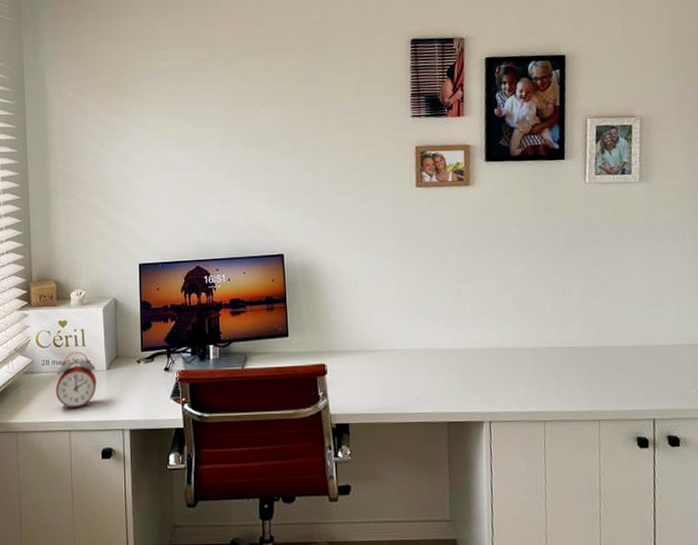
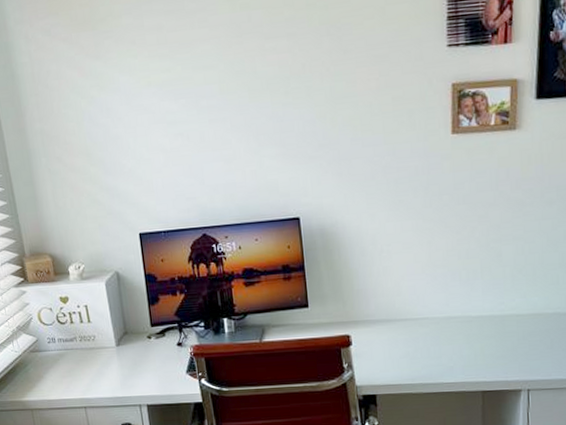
alarm clock: present [55,351,97,410] -> none [64,328,108,387]

